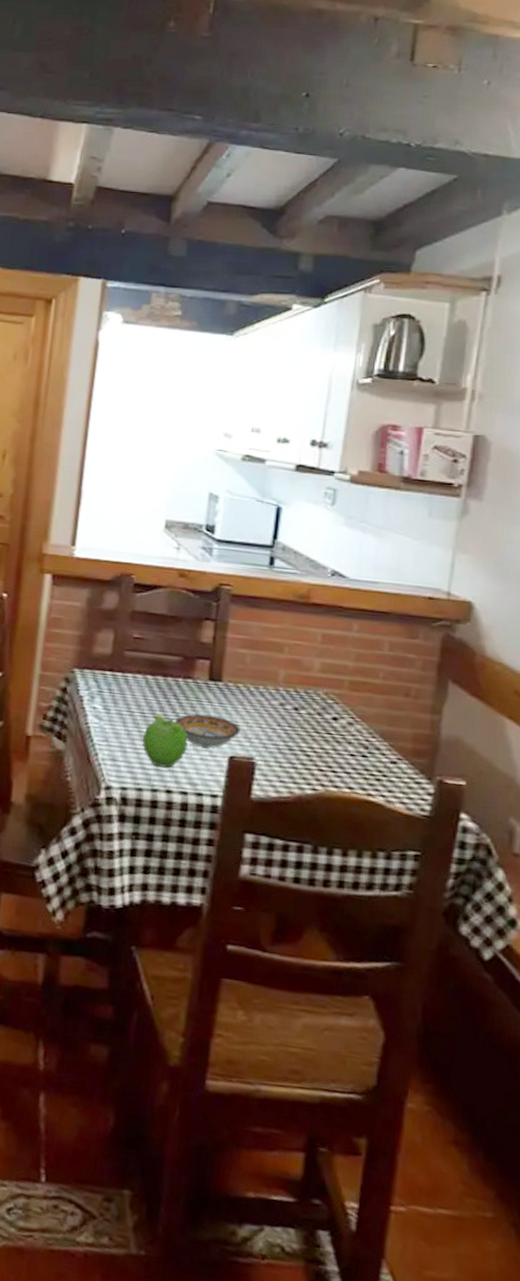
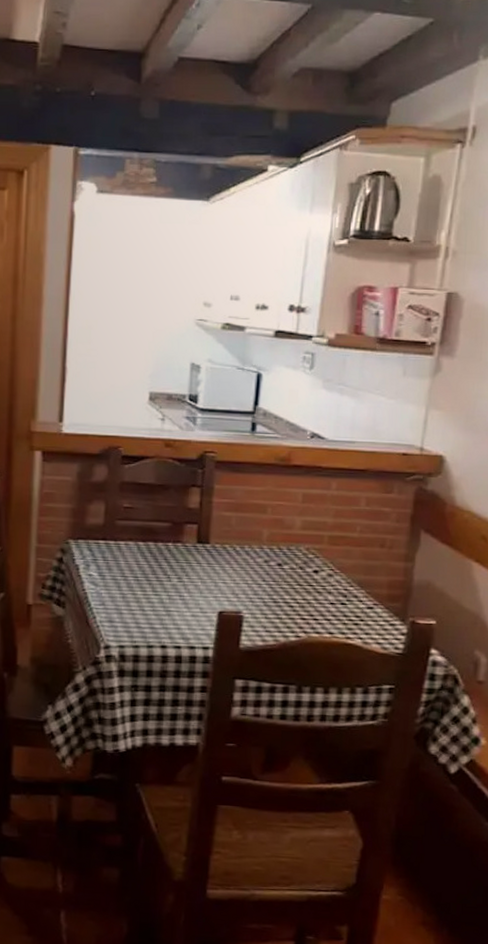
fruit: present [143,714,188,768] -> none [137,577,179,625]
bowl: present [175,714,240,749] -> none [167,574,228,606]

